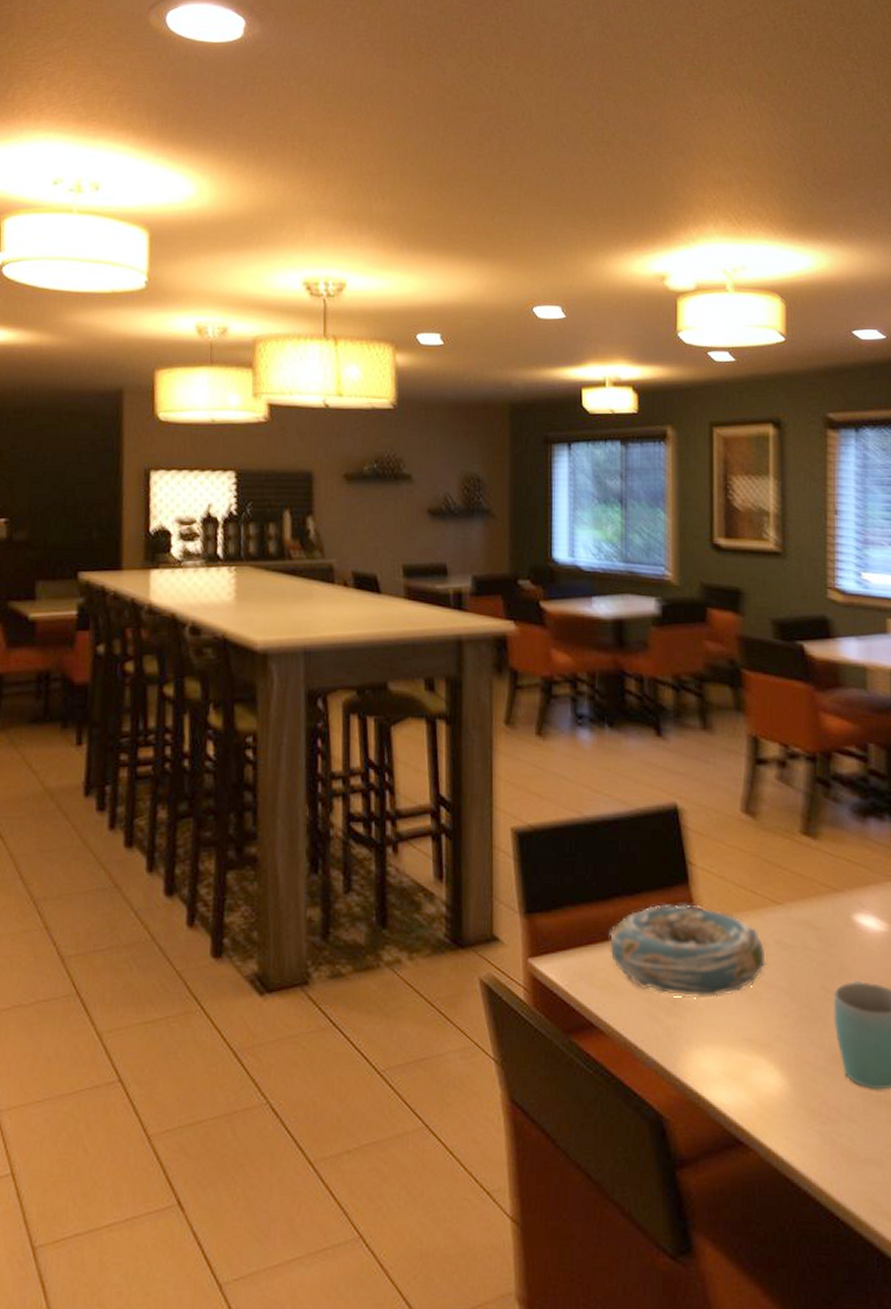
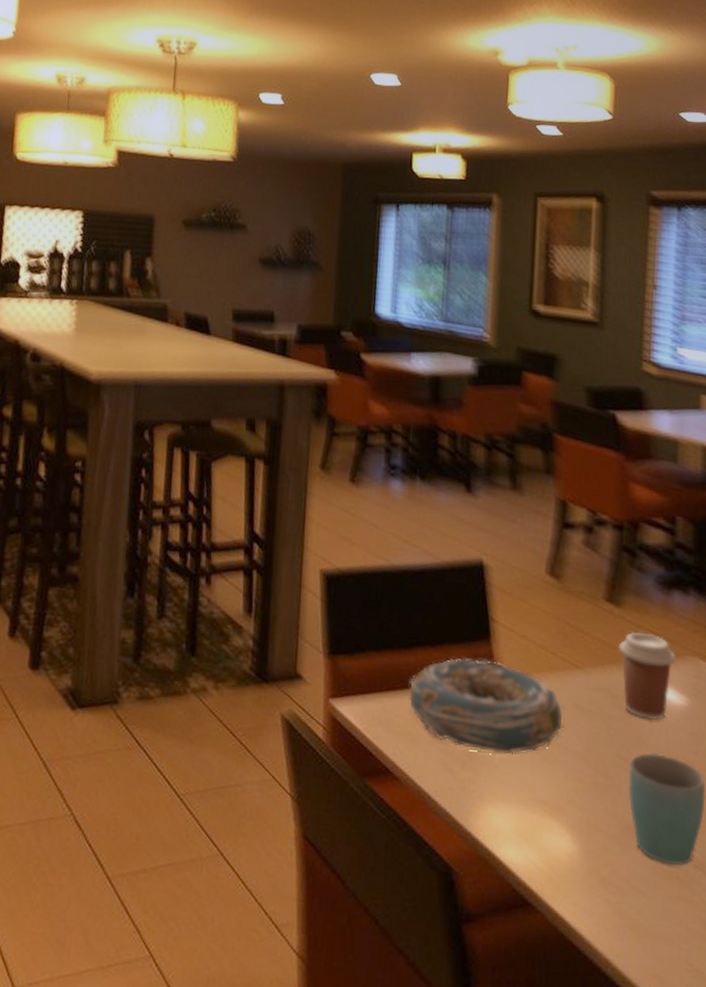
coffee cup: none [817,862,874,950] -> present [619,631,676,720]

